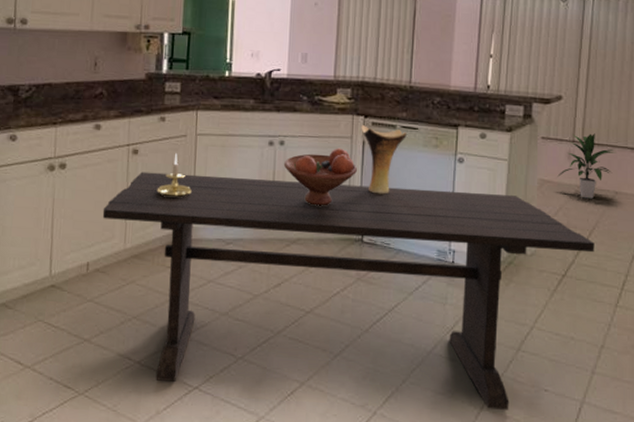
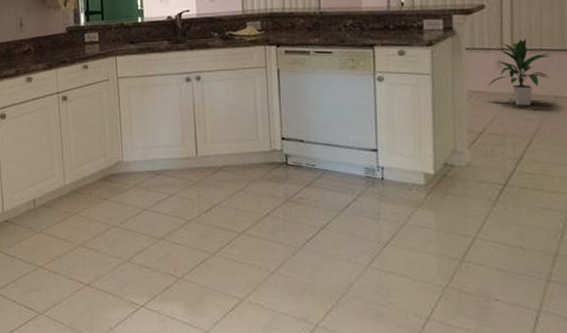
dining table: present [102,171,595,410] -> none [42,109,538,320]
candle holder: present [157,153,192,199] -> none [87,97,119,138]
fruit bowl: present [283,148,357,206] -> none [202,78,275,134]
vase: present [361,124,407,194] -> none [274,53,322,118]

